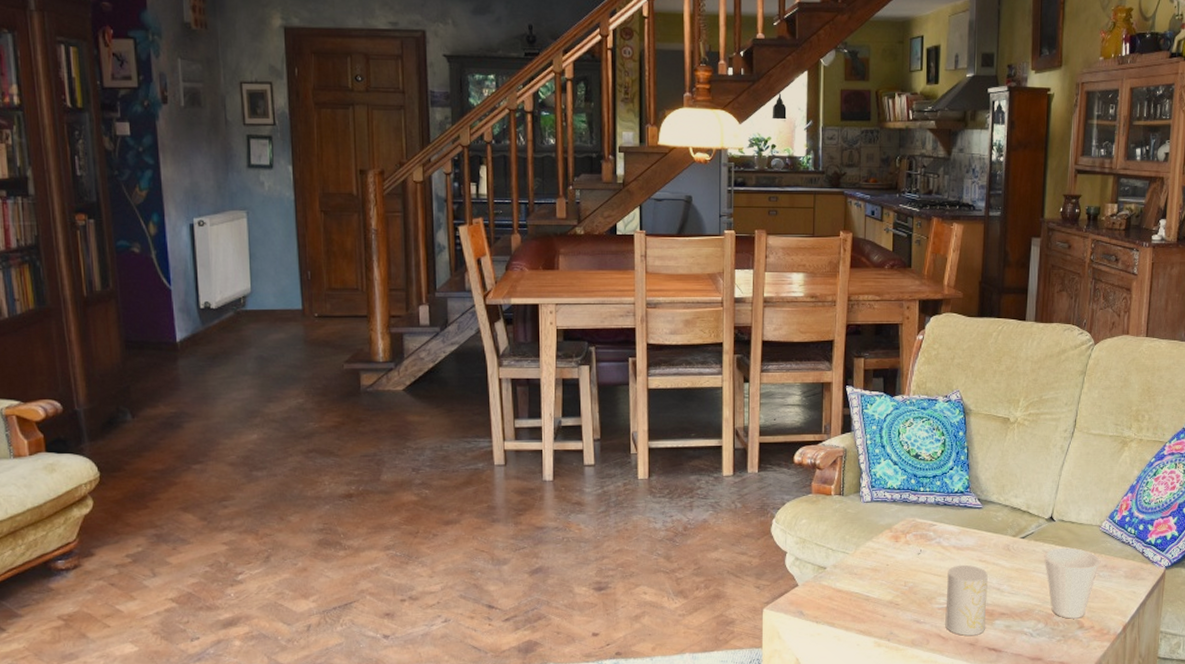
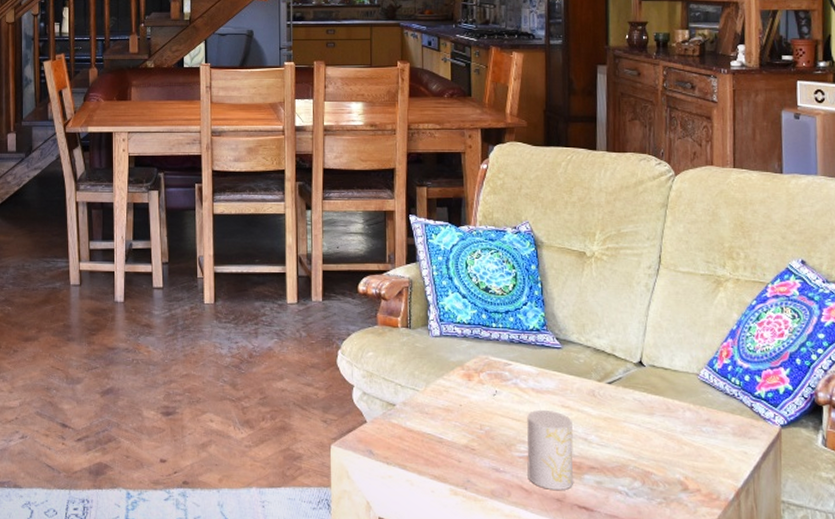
cup: present [1044,547,1101,619] -> none [635,396,703,479]

